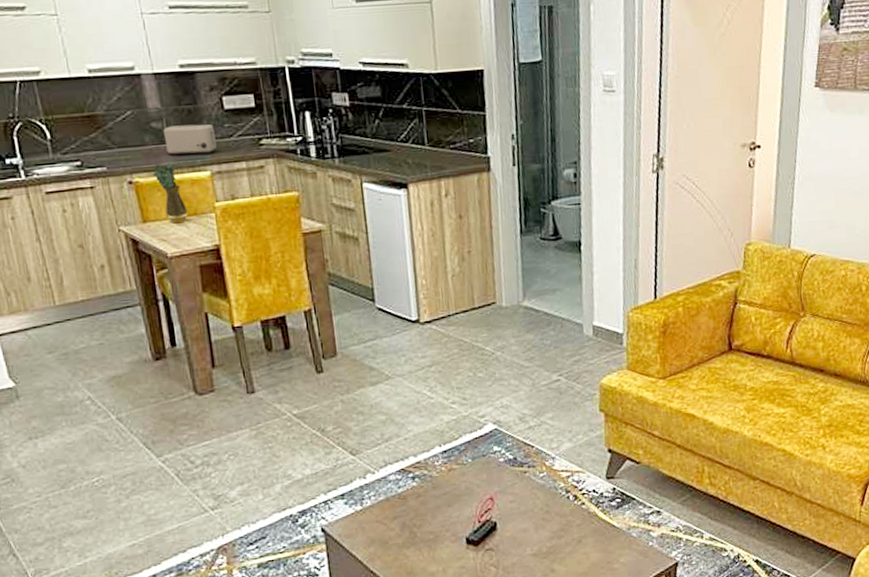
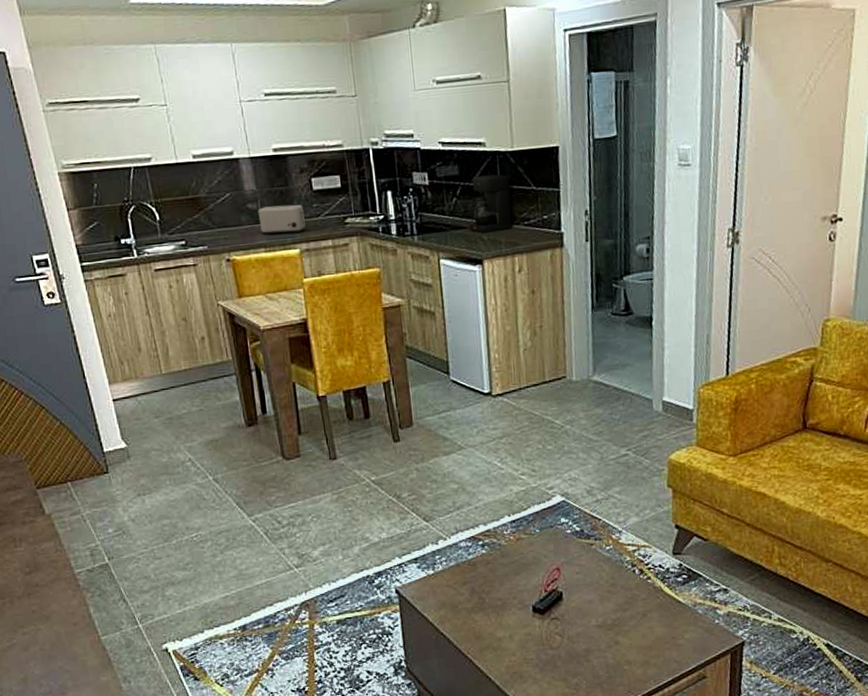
vase: present [153,162,188,224] -> none [248,241,279,299]
coffee maker: none [392,96,438,157] -> present [468,174,512,233]

